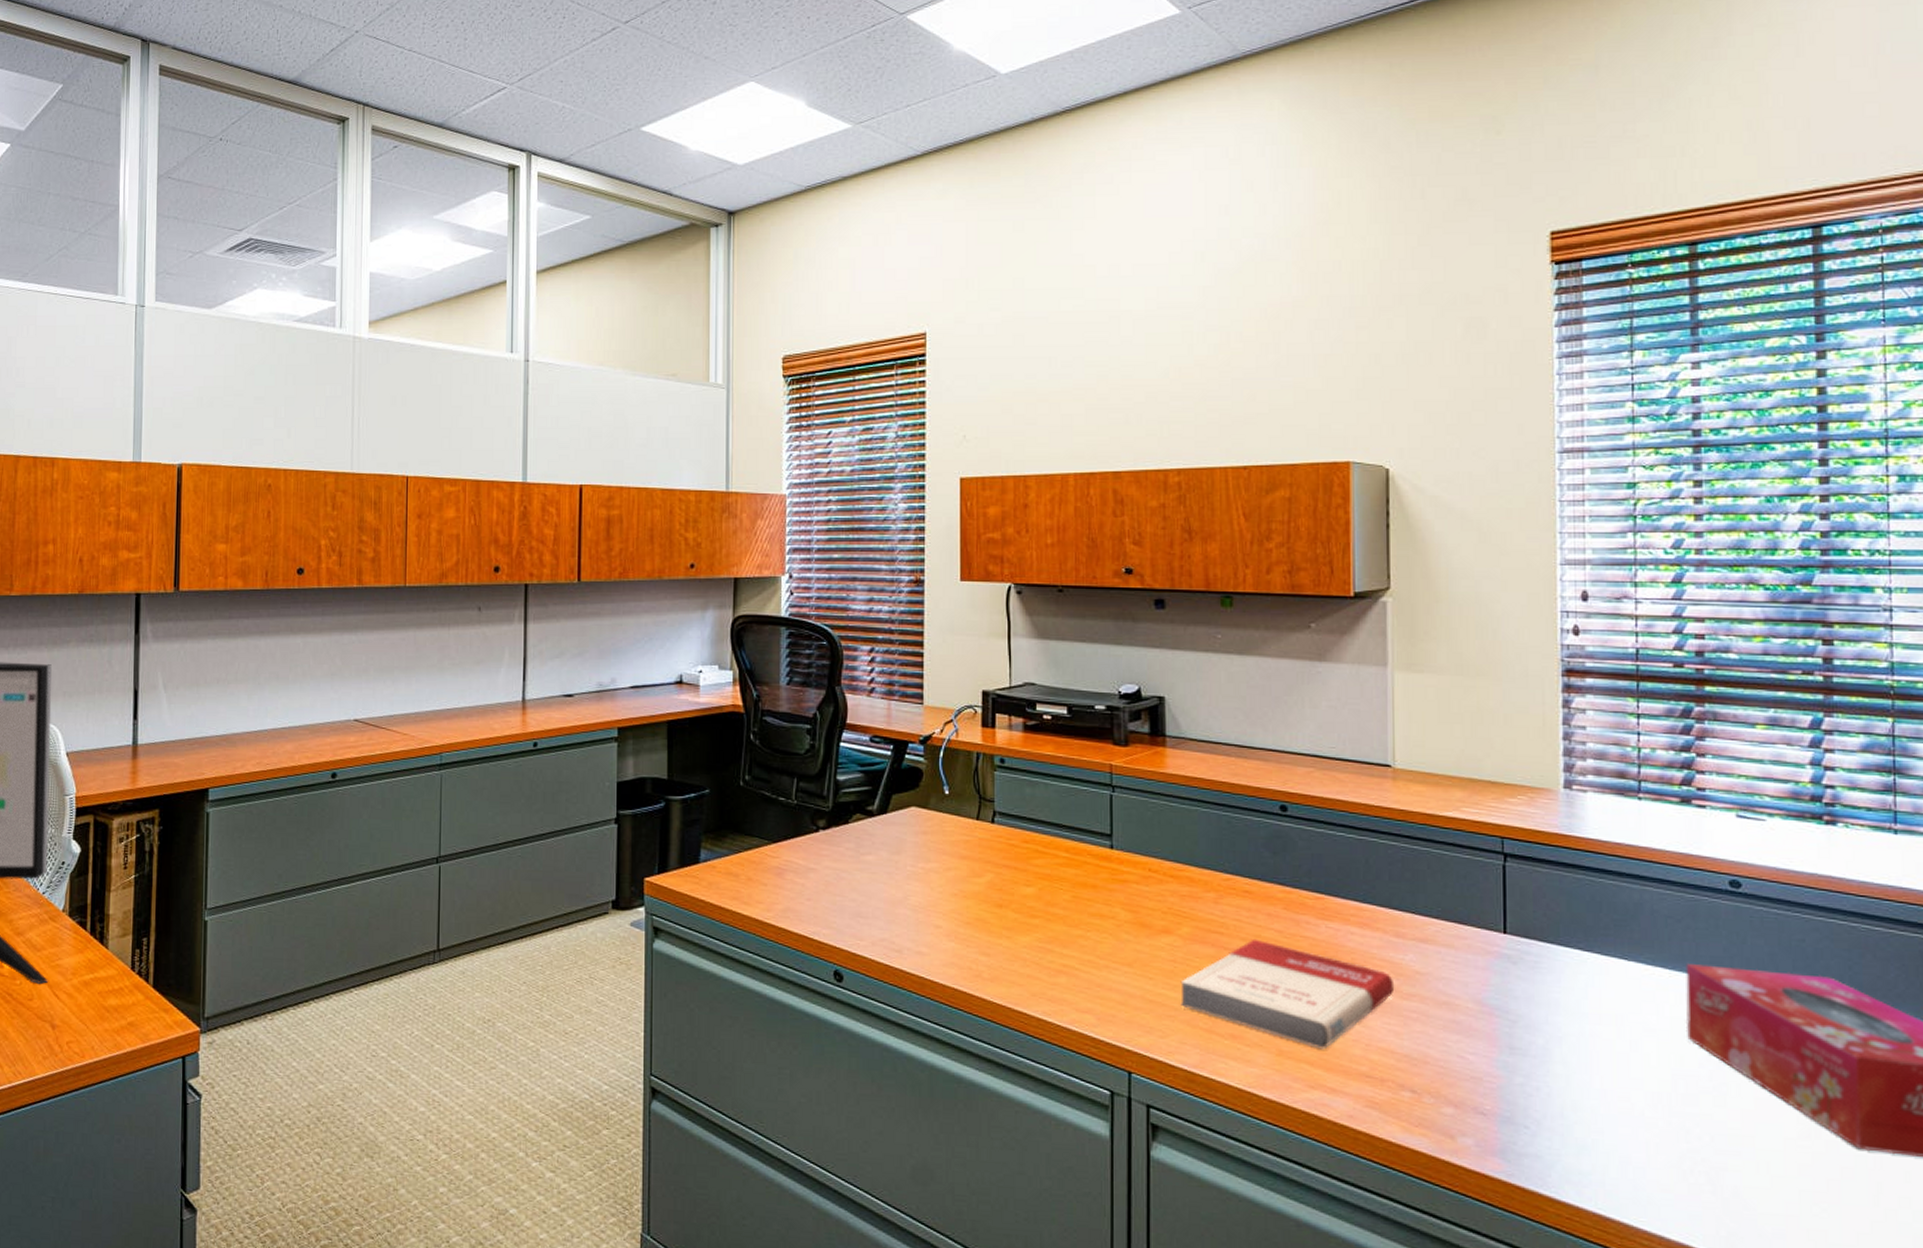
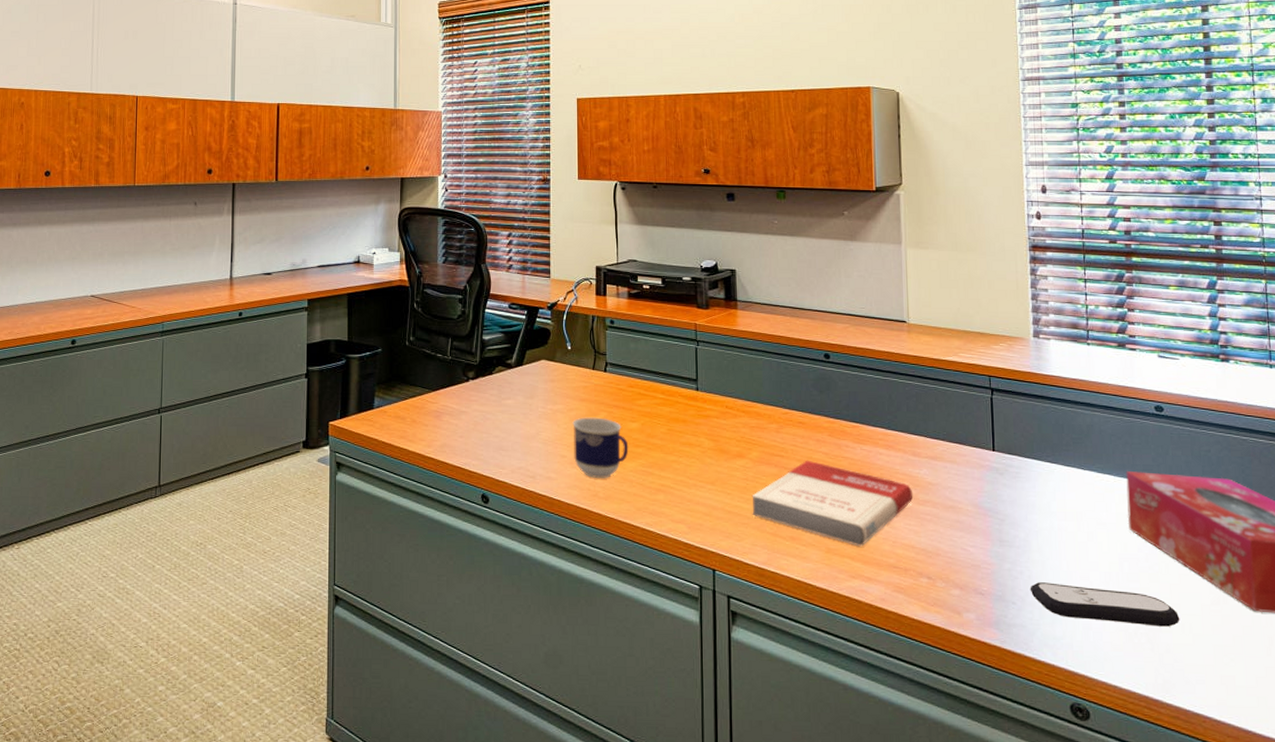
cup: none [950,879,1022,955] -> present [572,417,629,478]
remote control: none [1548,1102,1754,1165] -> present [1030,582,1180,627]

